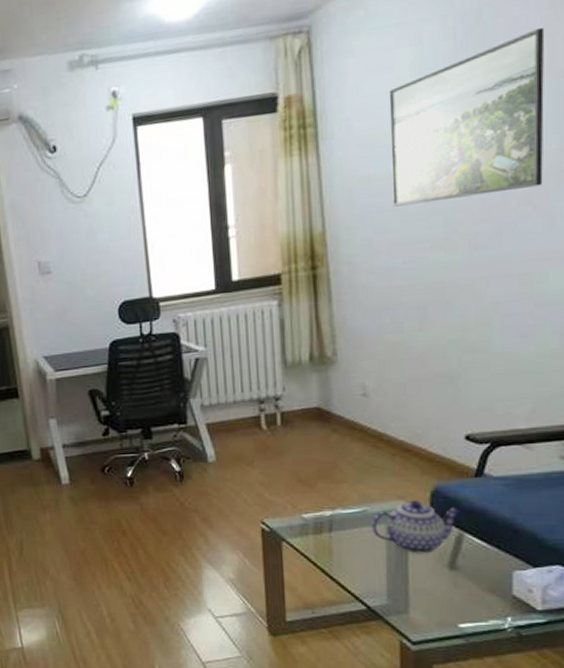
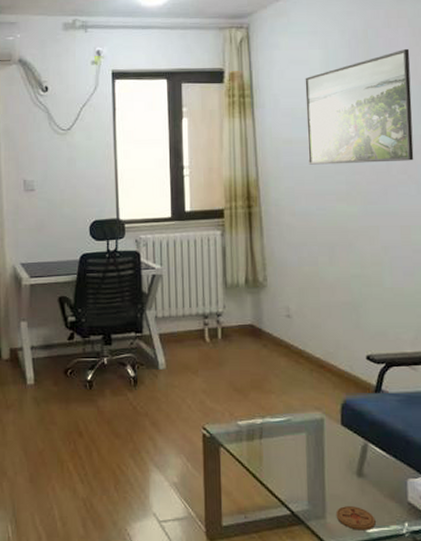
teapot: present [371,500,461,554] -> none [294,411,365,462]
coaster: none [421,600,470,626] -> present [335,506,376,531]

